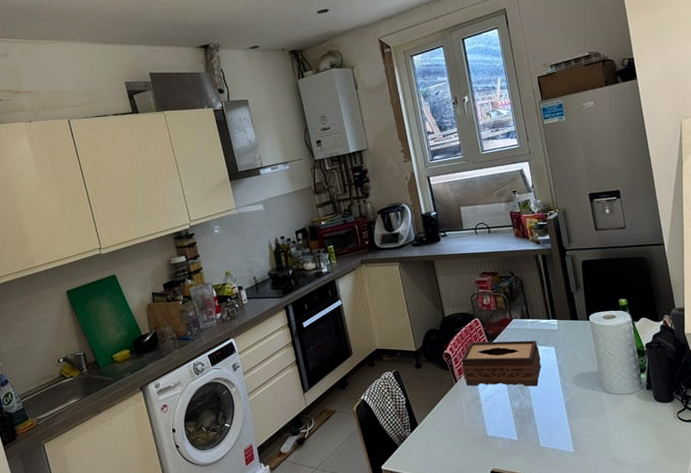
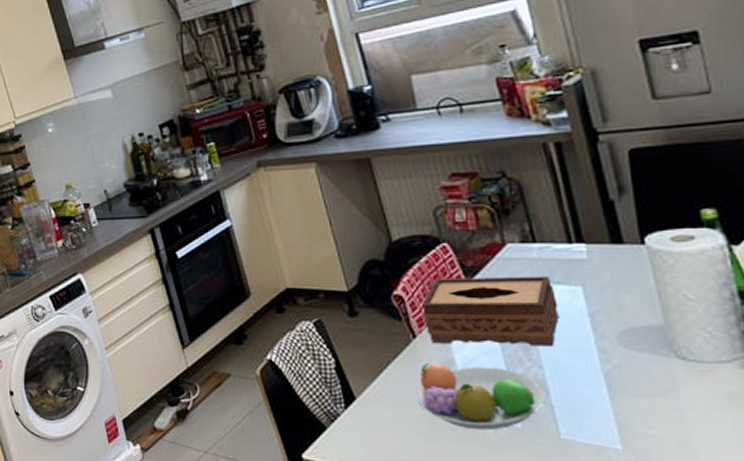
fruit bowl: none [457,399,532,443] -> present [418,363,545,430]

